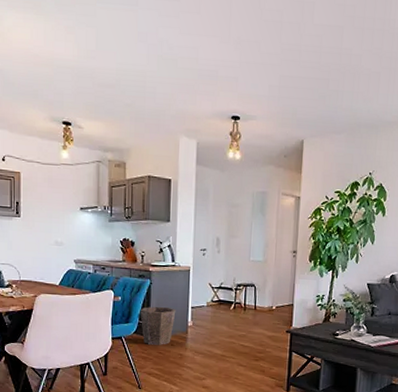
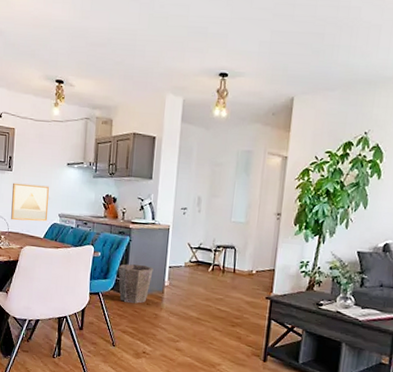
wall art: none [21,229,63,269] -> present [11,182,49,222]

